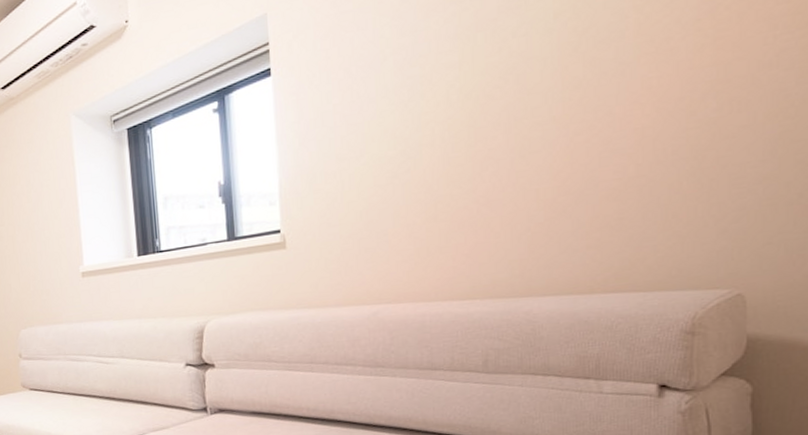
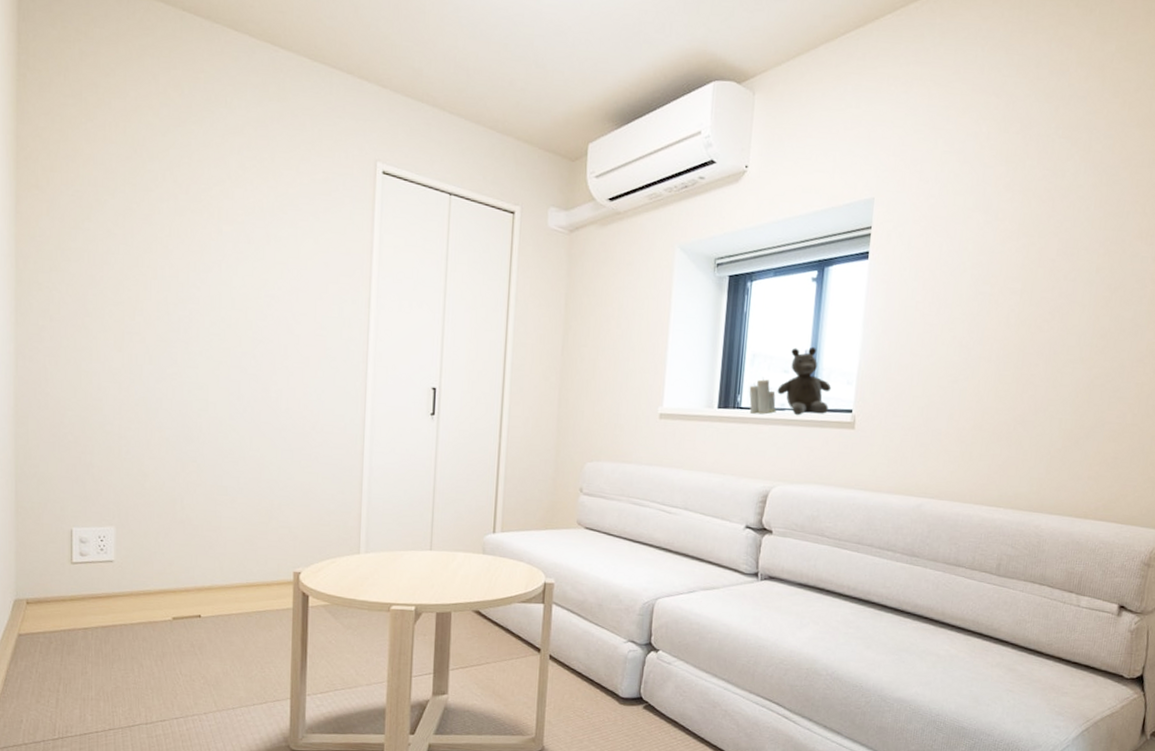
candle: none [166,218,198,255] -> present [749,378,777,415]
teddy bear: none [195,176,253,248] -> present [777,346,832,416]

